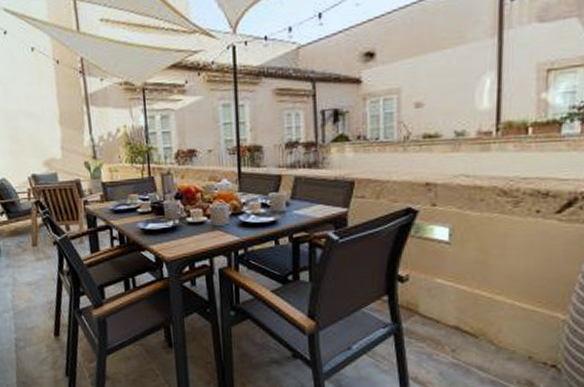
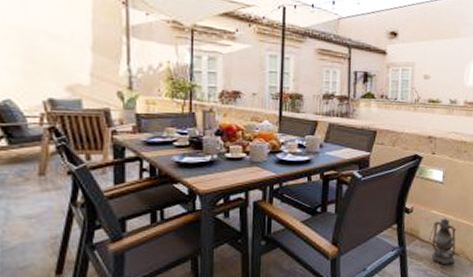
lantern: none [432,289,473,350] -> present [428,218,456,266]

